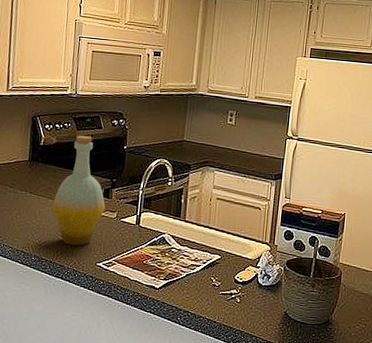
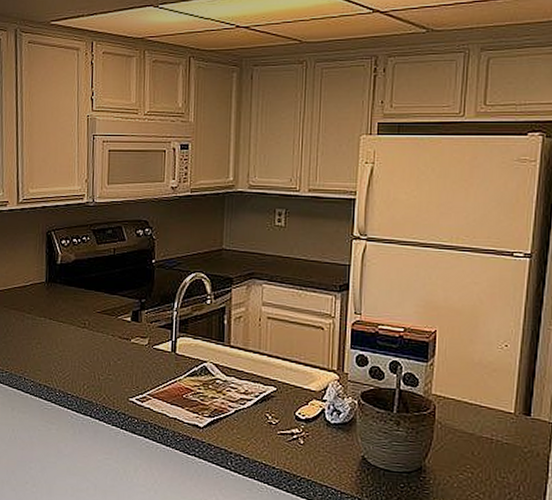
bottle: present [52,135,106,246] -> none [75,250,135,378]

